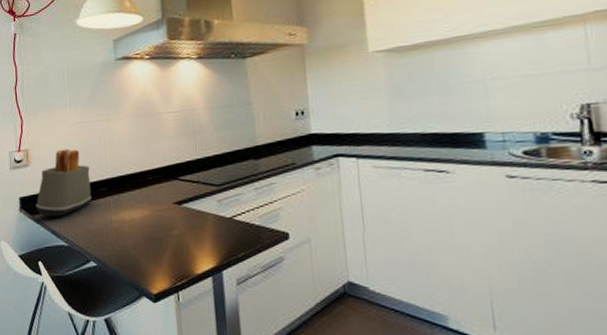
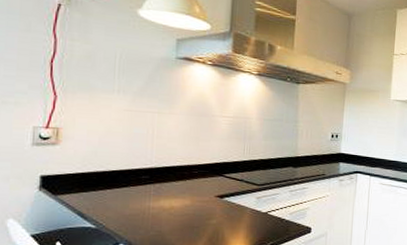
toaster: present [36,149,92,217] -> none [61,133,132,199]

